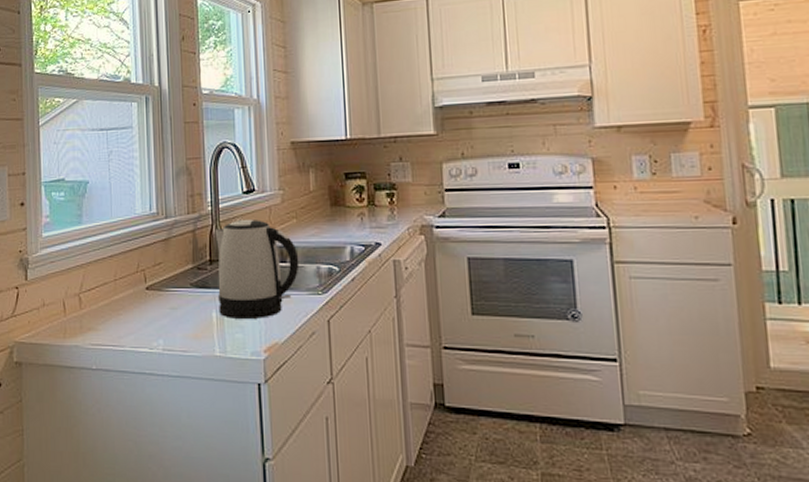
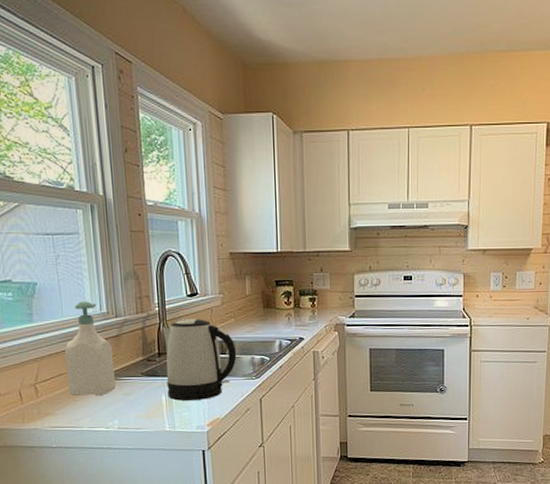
soap bottle: none [111,200,162,308] -> present [64,301,116,396]

